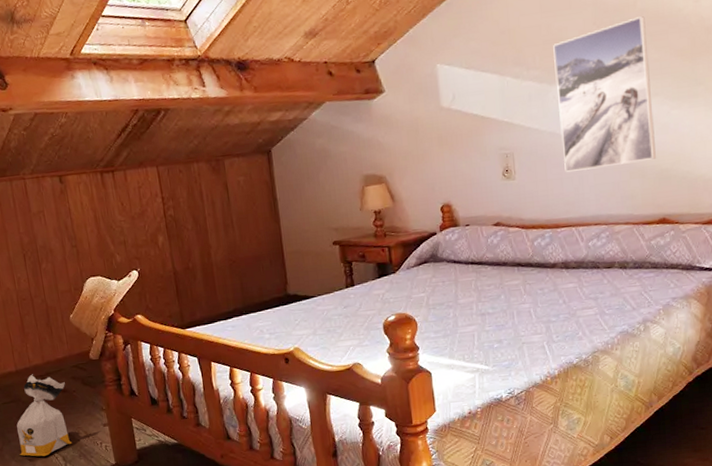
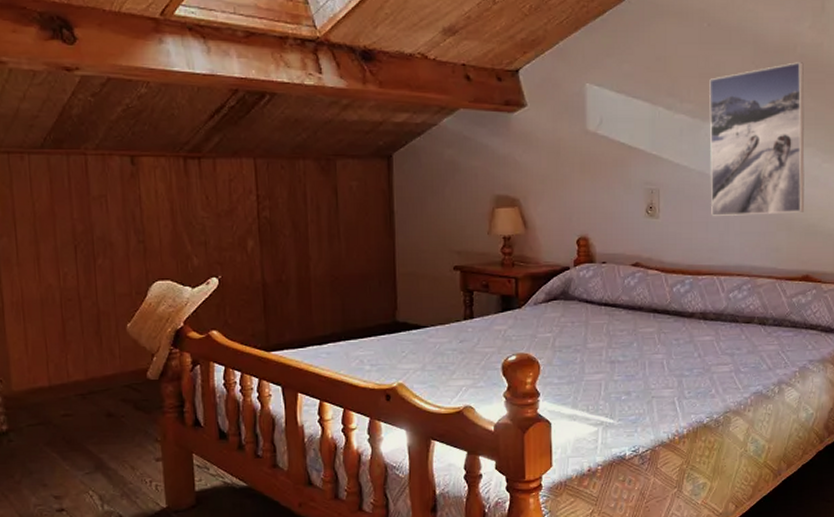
bag: present [16,374,72,457] -> none [42,392,114,494]

